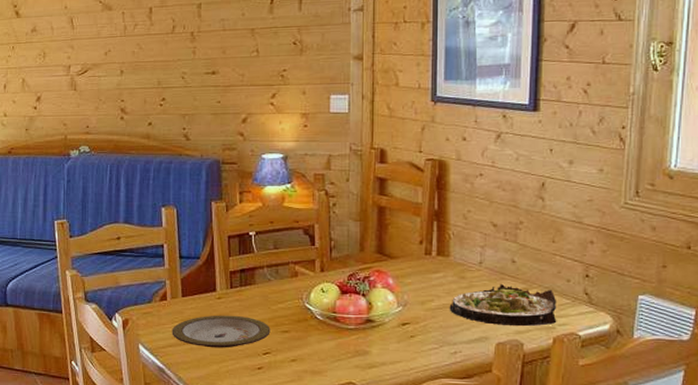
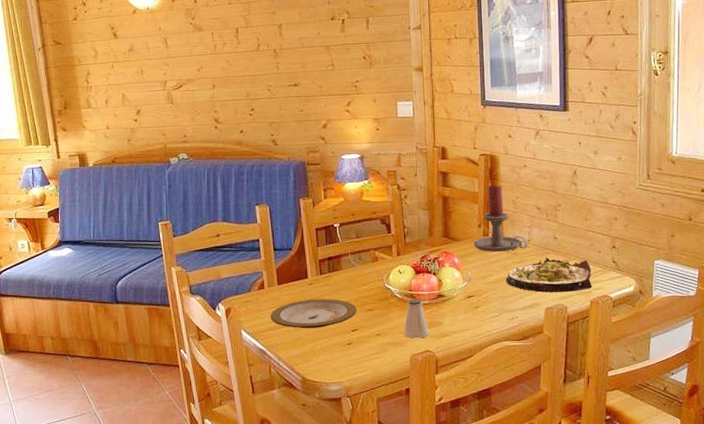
saltshaker: none [323,322,354,368] -> present [403,299,430,339]
candle holder: none [413,195,479,275] -> present [473,185,528,253]

